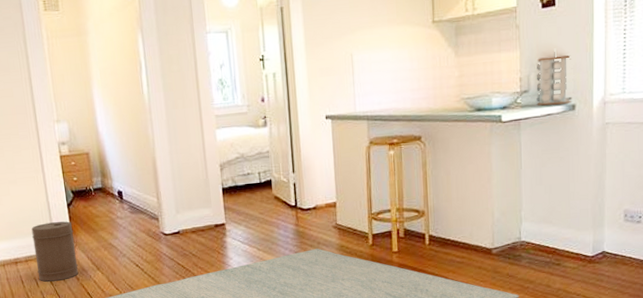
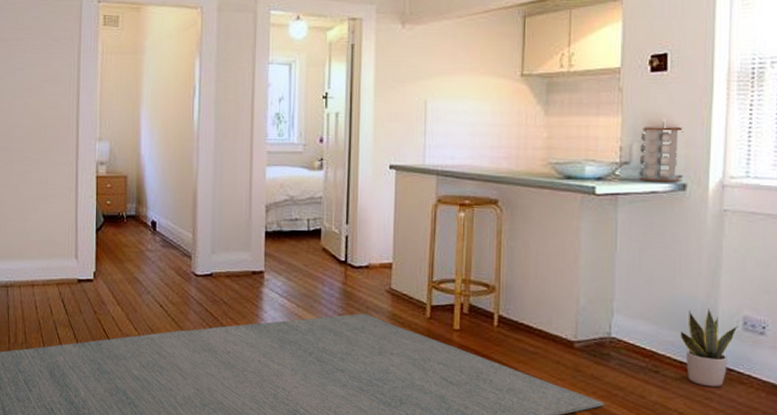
basket: present [31,221,79,282] -> none [53,246,98,312]
potted plant: none [575,206,621,271] -> present [680,308,739,388]

